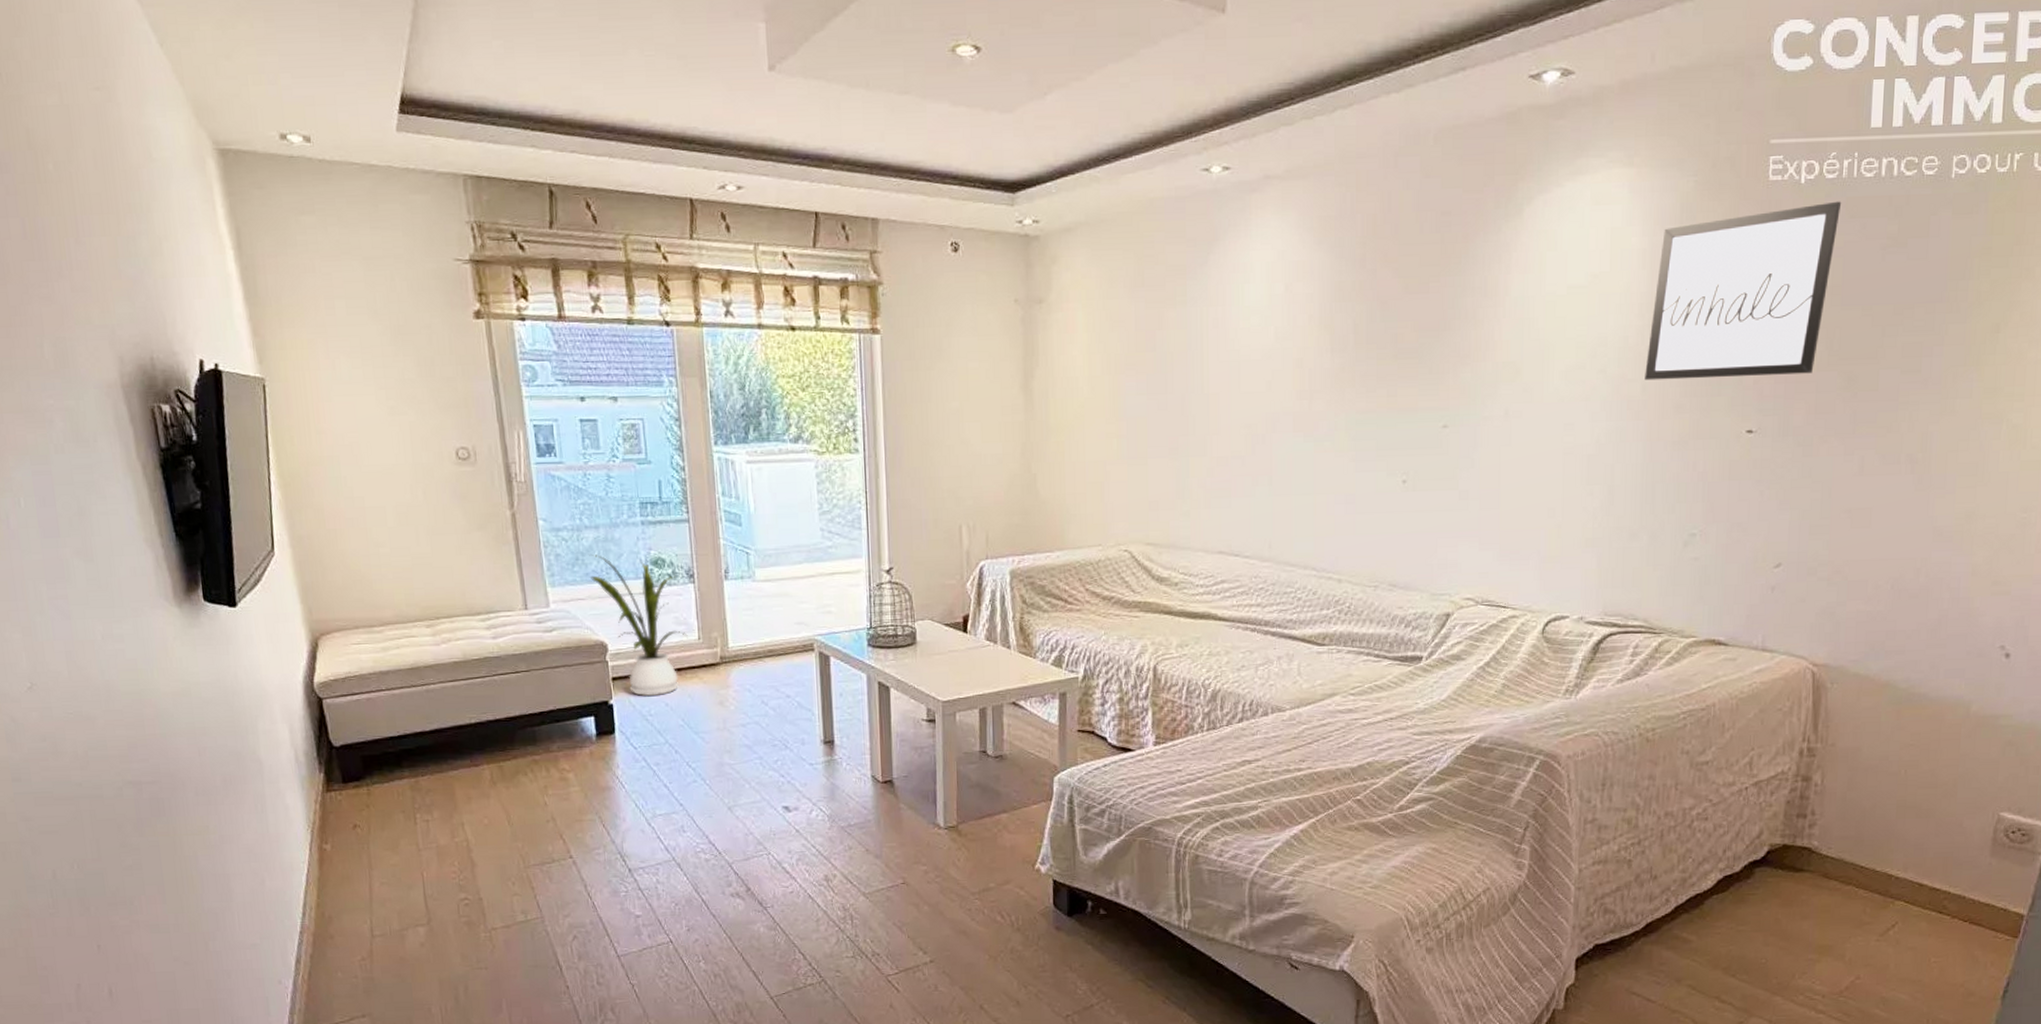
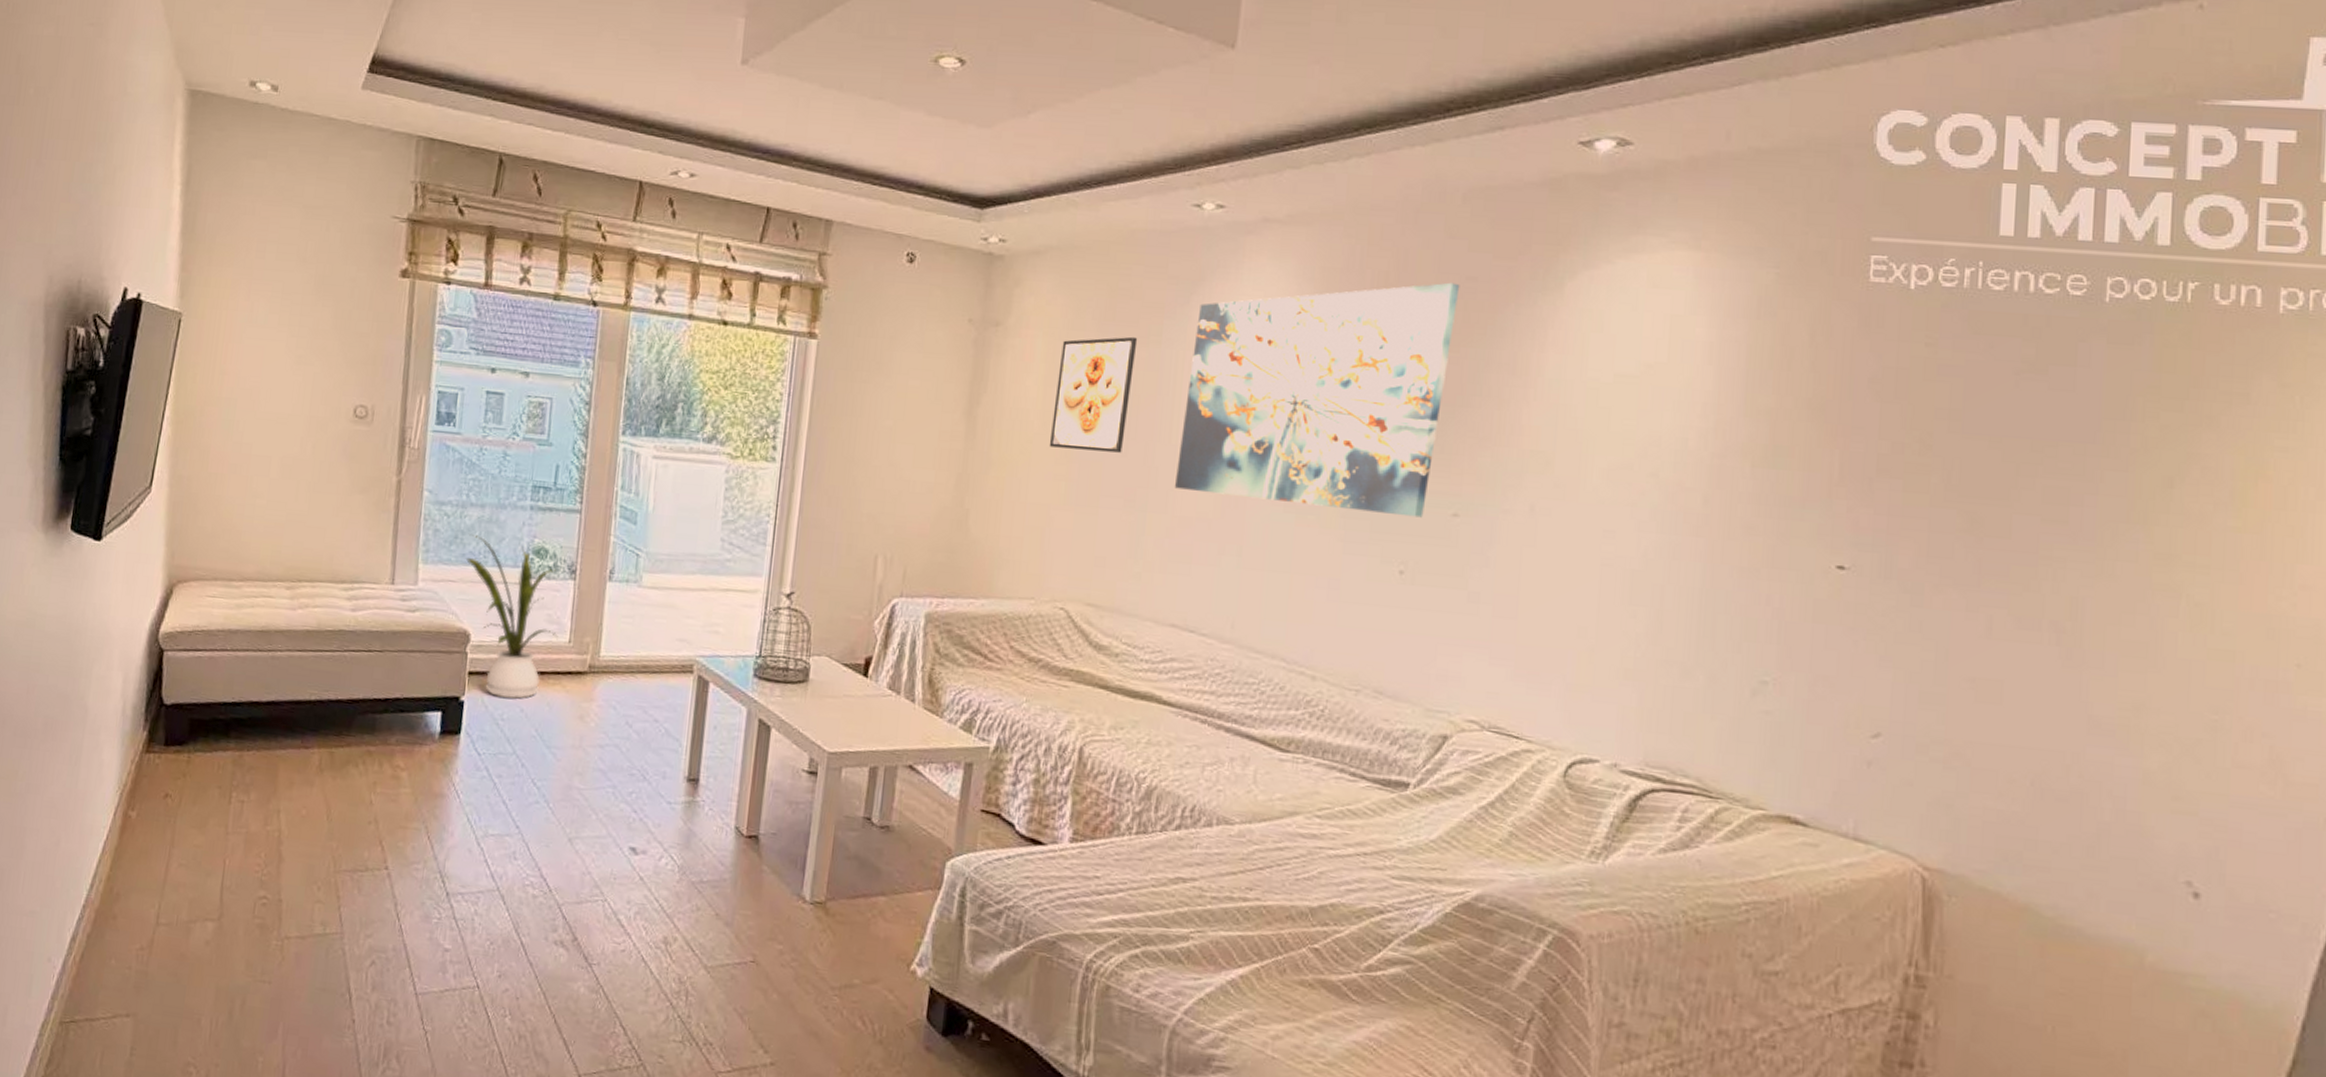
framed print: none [1099,299,1166,409] -> present [1049,336,1138,453]
wall art: none [1210,218,1437,433] -> present [1174,282,1460,518]
wall art: present [1645,201,1842,381] -> none [1707,313,1962,508]

